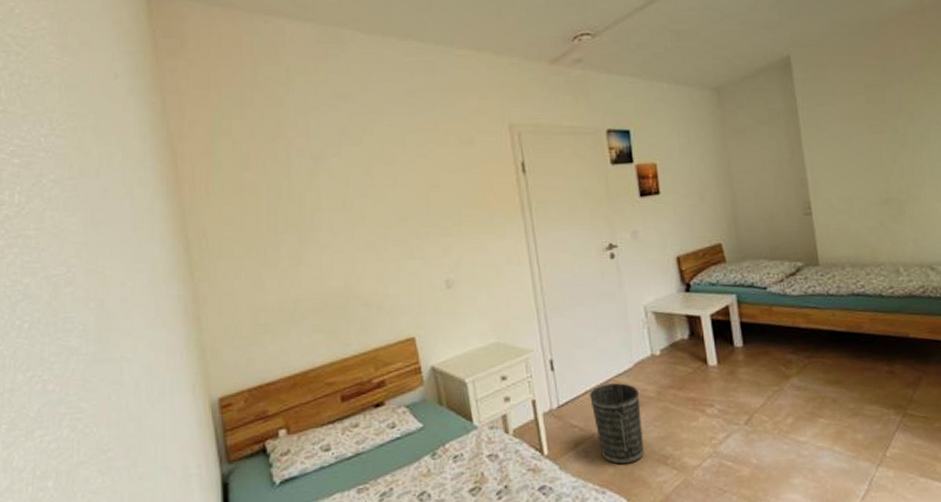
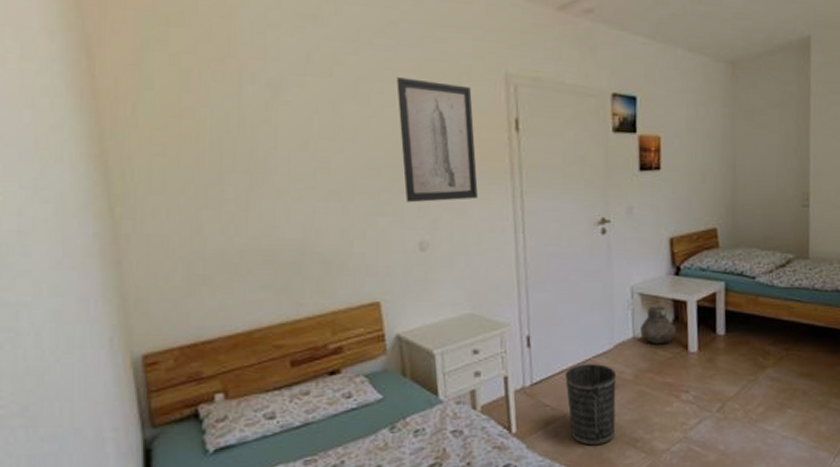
wall art: none [416,137,494,246] -> present [396,77,478,203]
vase: none [658,321,694,360] -> present [640,304,677,344]

